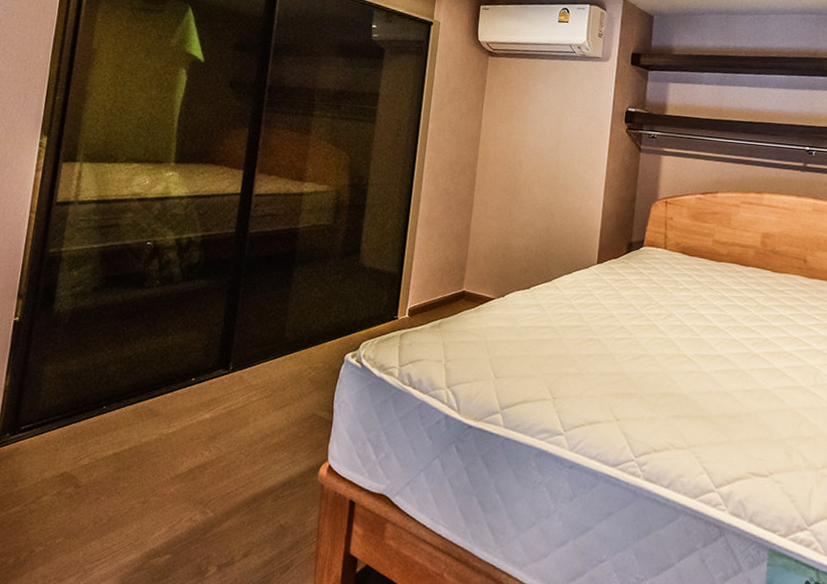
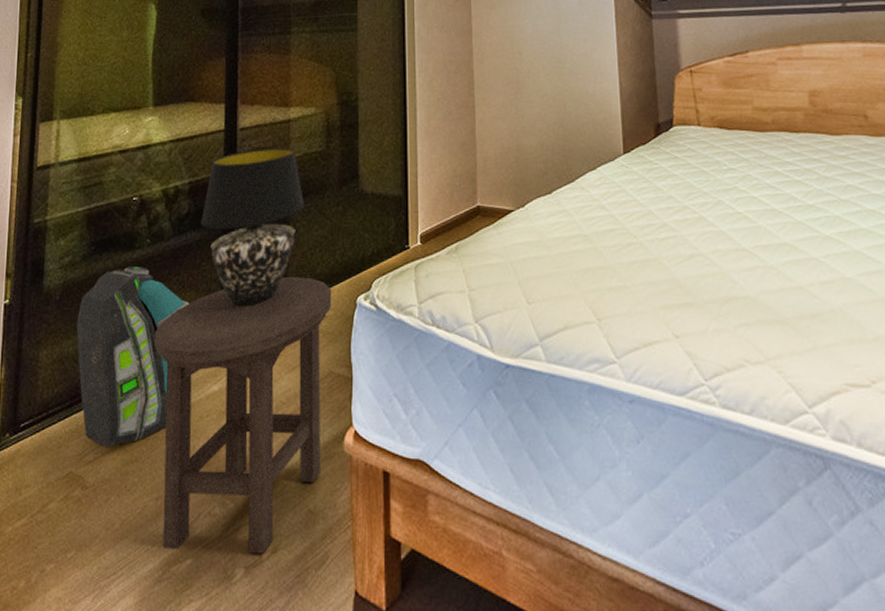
backpack: none [80,303,191,455] -> present [76,267,190,447]
stool: none [144,329,324,557] -> present [154,277,332,554]
table lamp: none [209,214,308,351] -> present [201,147,305,307]

